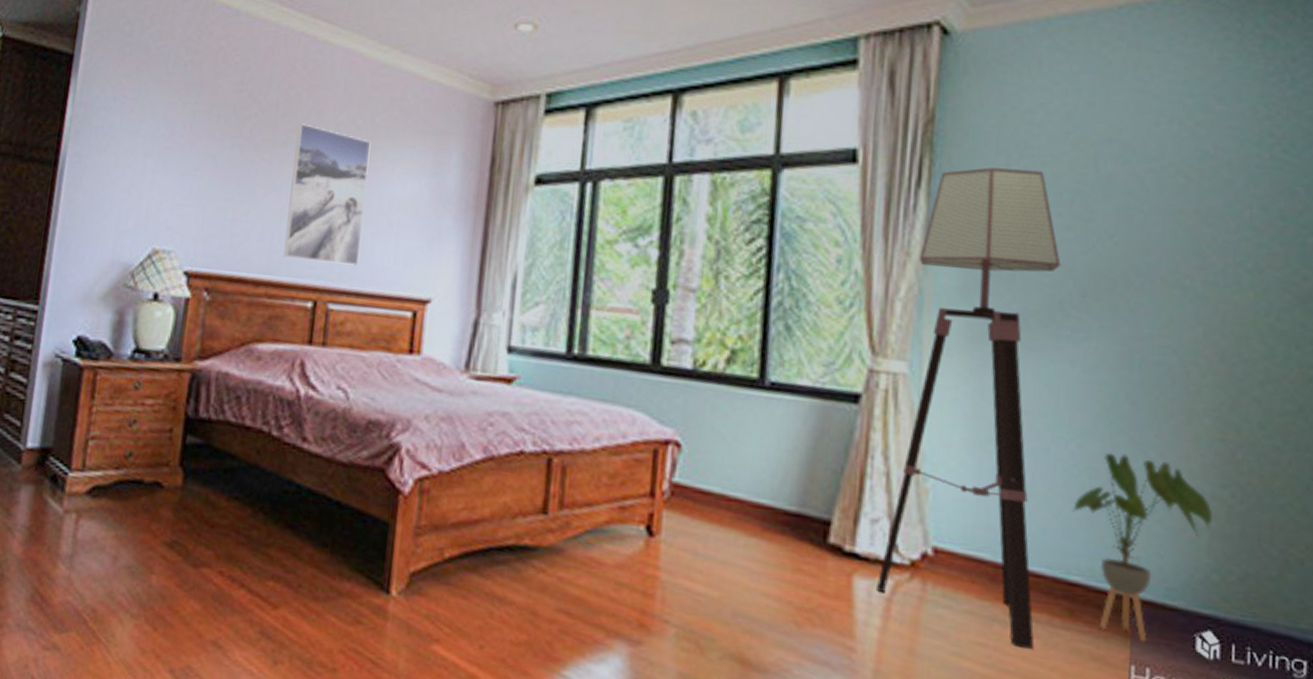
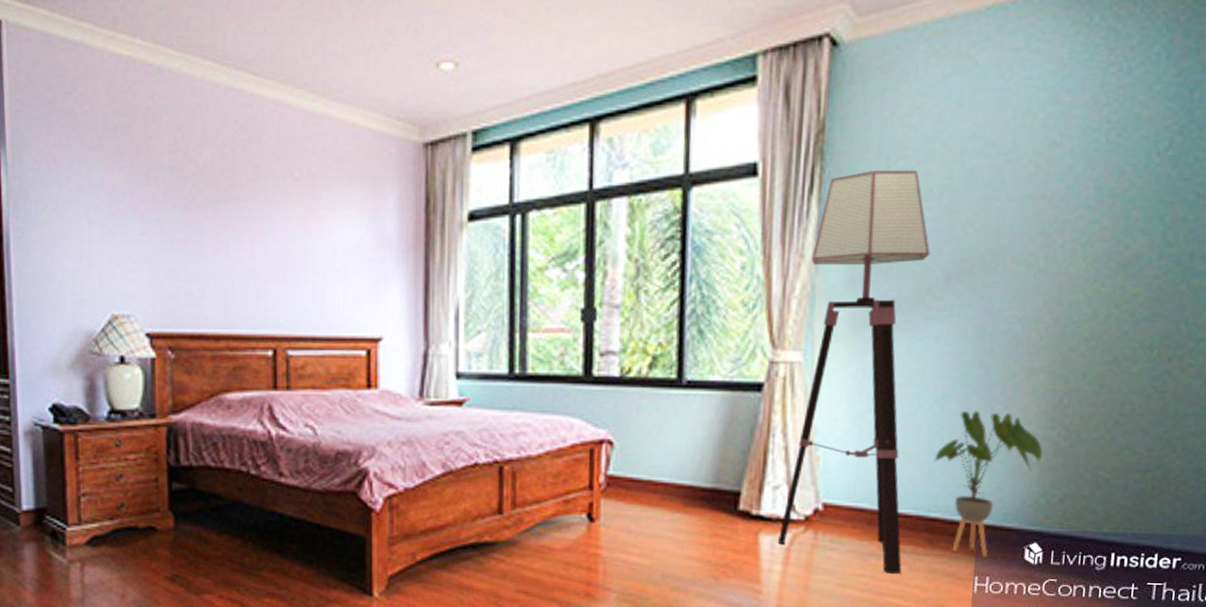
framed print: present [283,123,371,266] -> none [236,179,311,312]

